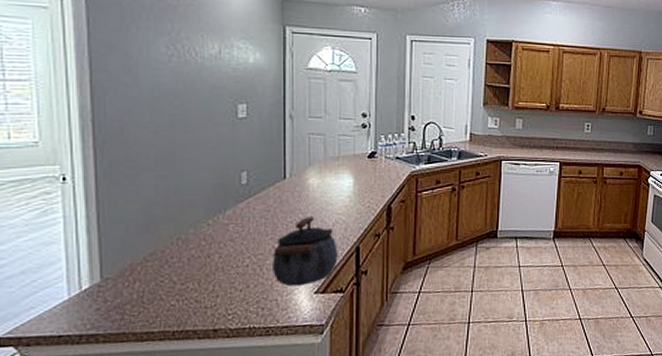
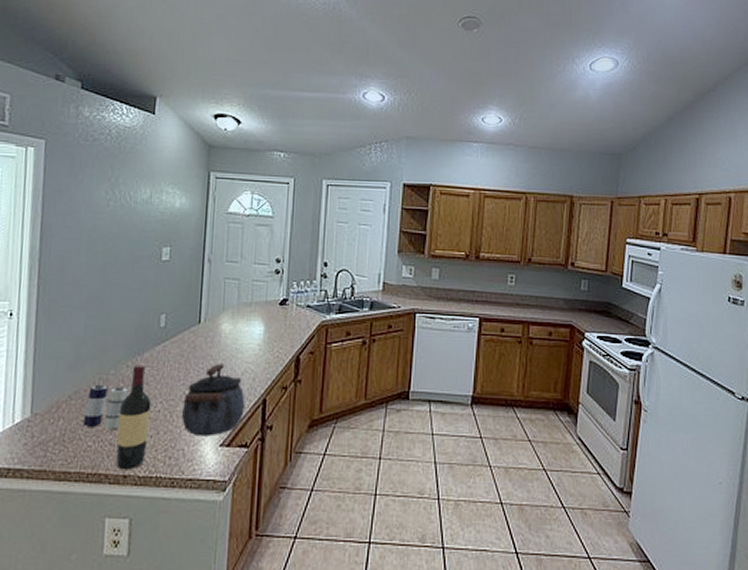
candle: none [163,244,212,288] -> present [83,384,129,430]
wine bottle: none [203,222,239,325] -> present [115,364,152,470]

